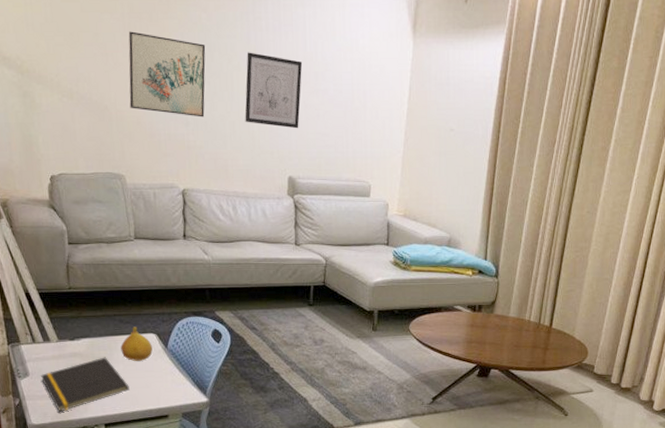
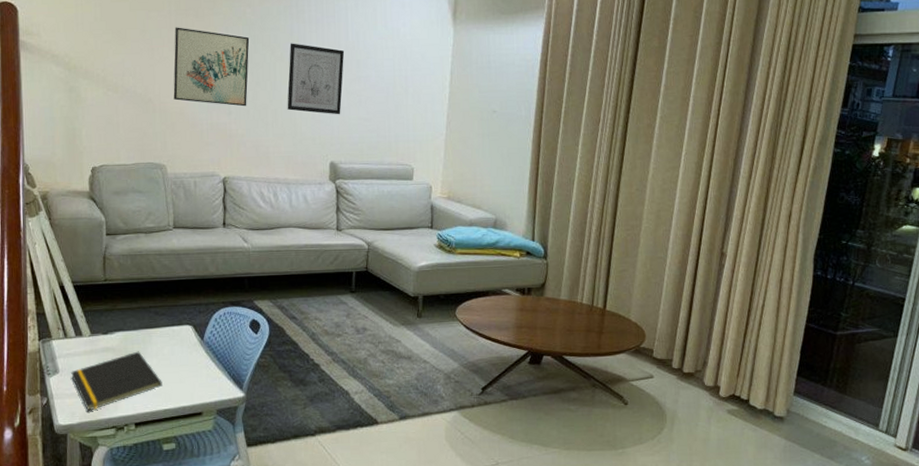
fruit: present [121,327,153,361] -> none [155,318,188,355]

